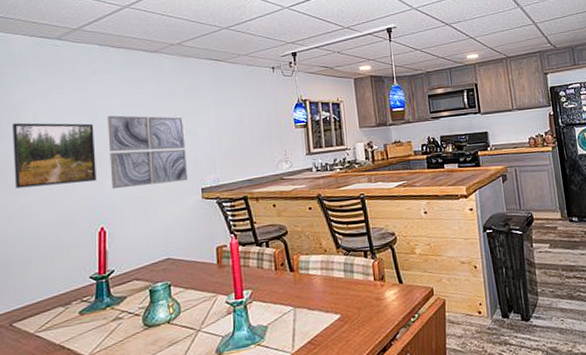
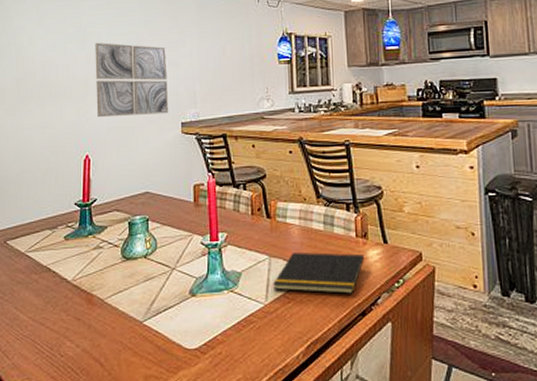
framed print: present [13,122,96,189] -> none [11,46,83,111]
notepad: none [299,296,383,339] -> present [273,252,364,294]

